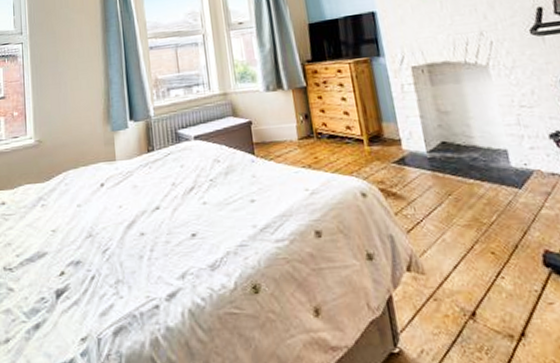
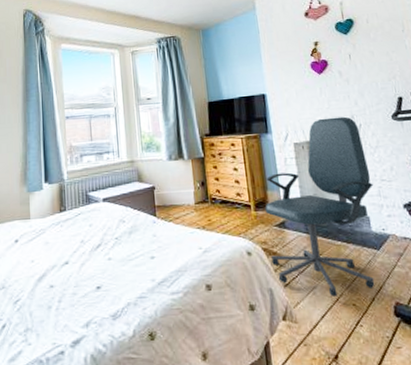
office chair: none [380,33,518,245] -> present [265,116,375,298]

